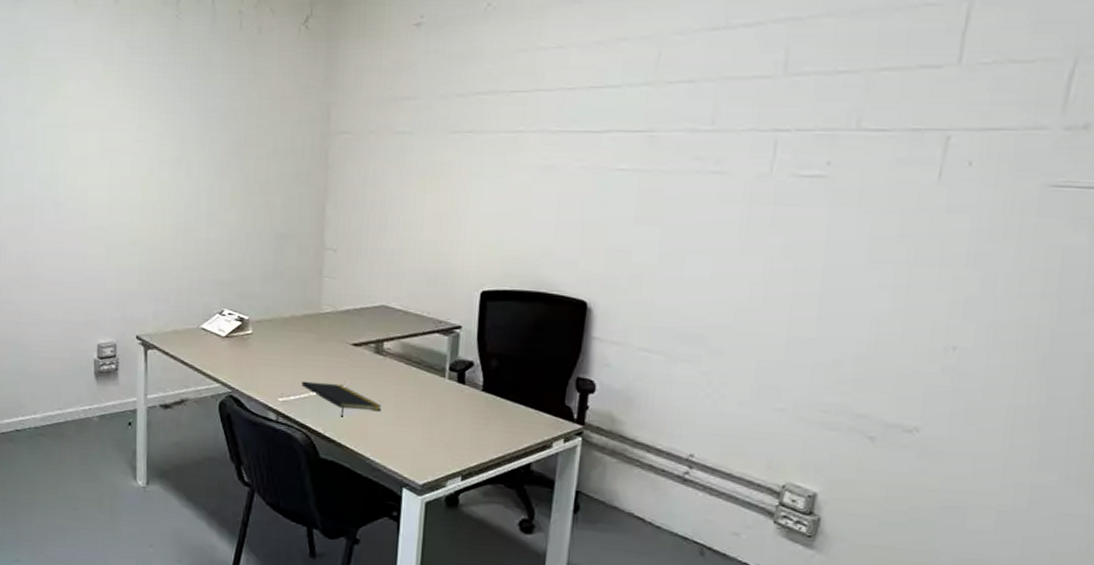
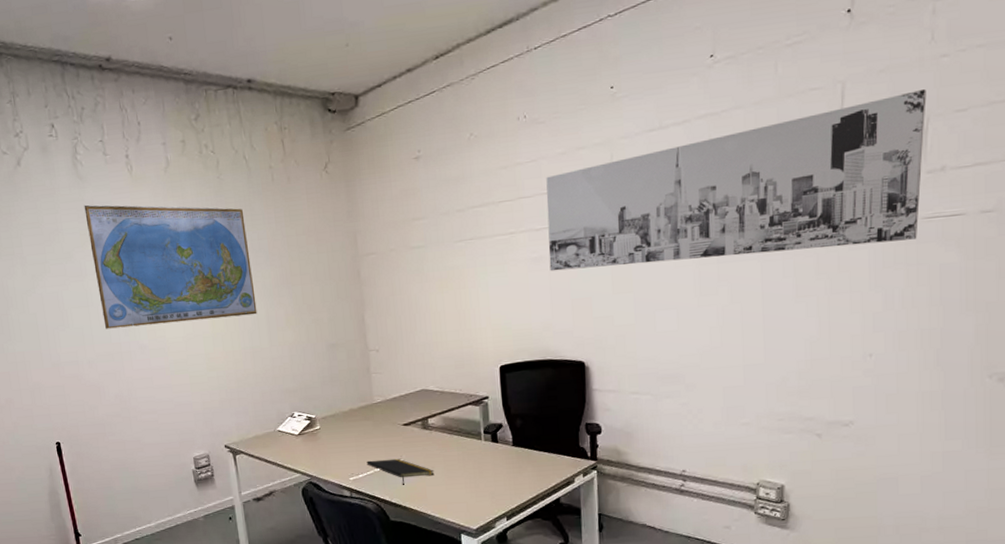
world map: none [15,27,201,186] -> present [84,205,257,329]
wall art: none [561,23,1079,211] -> present [546,89,927,272]

